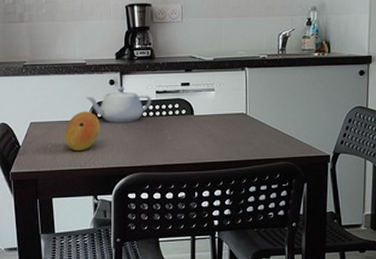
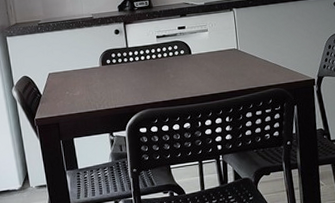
fruit: present [64,111,100,152] -> none [79,59,110,96]
teapot: present [85,87,152,124] -> none [95,35,154,68]

